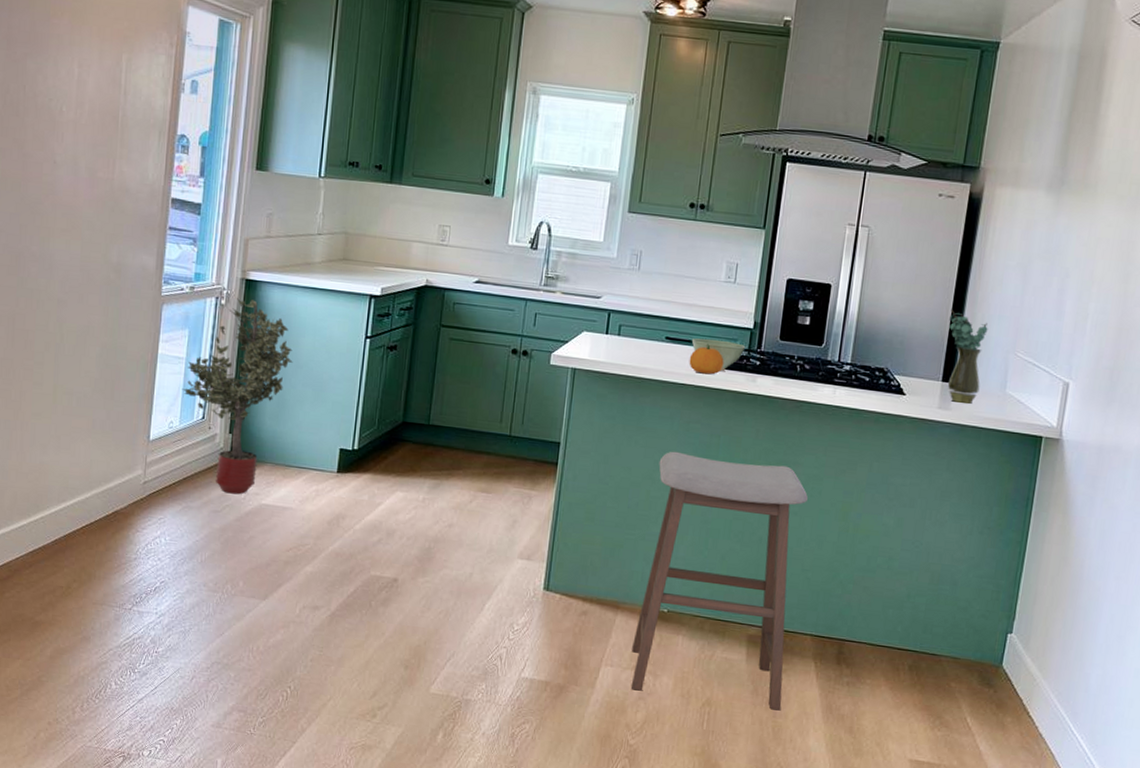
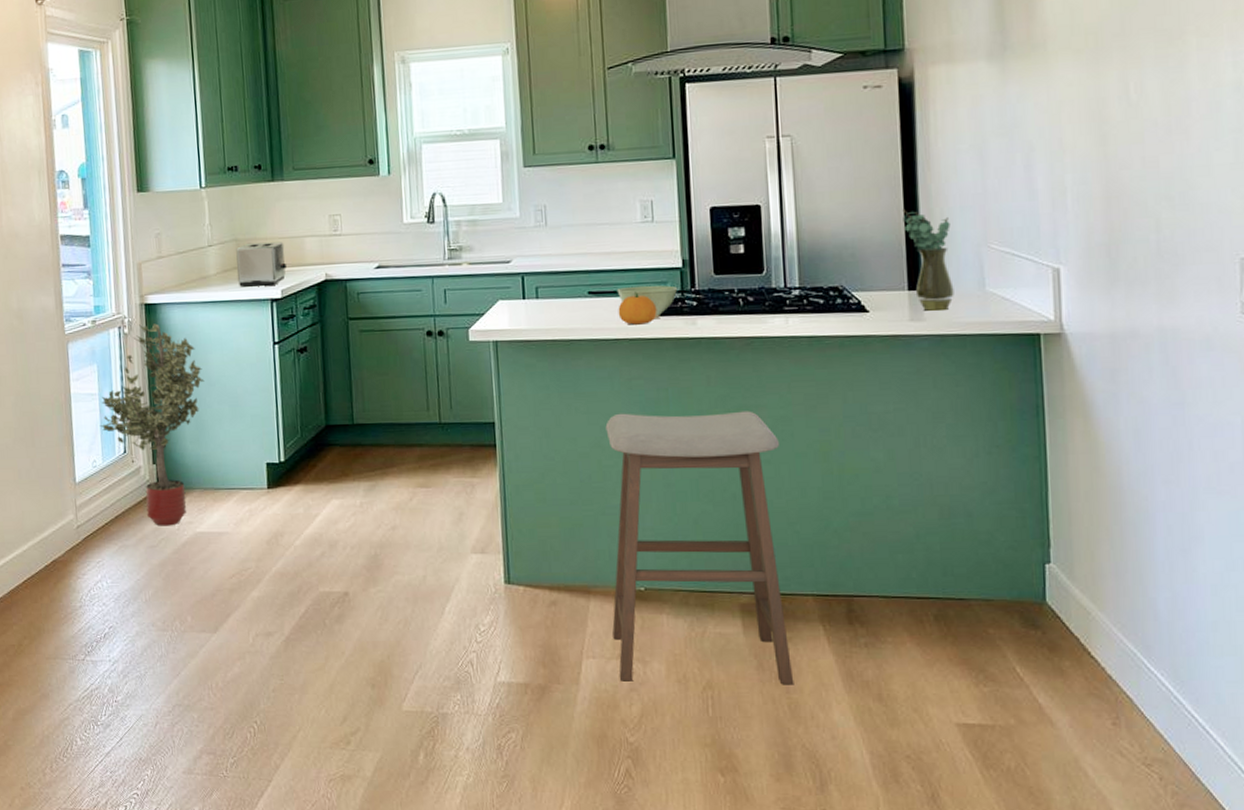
toaster: none [340,237,392,282] -> present [236,241,288,287]

